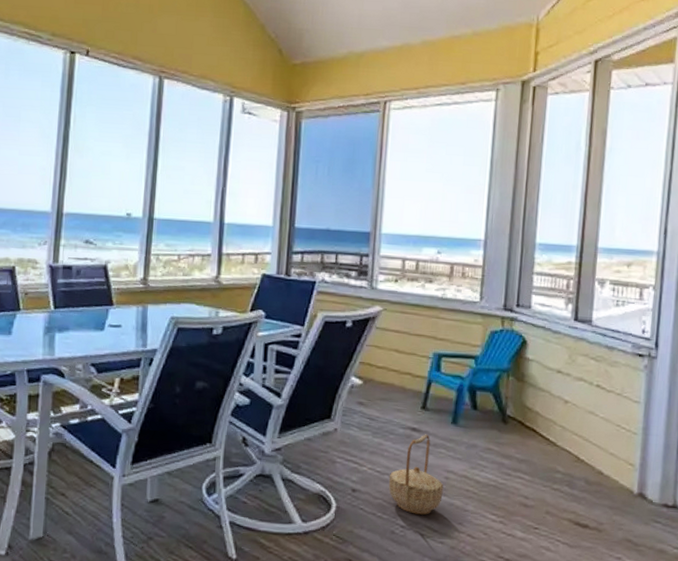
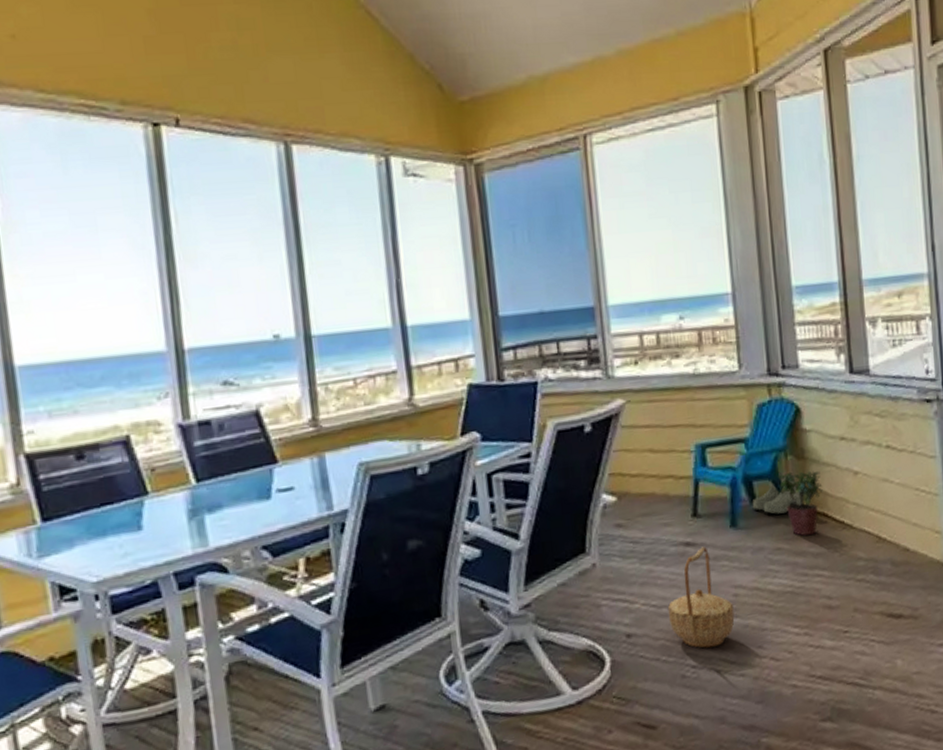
boots: none [472,388,516,422] -> present [752,471,802,515]
potted plant: none [499,389,536,444] -> present [779,470,823,536]

